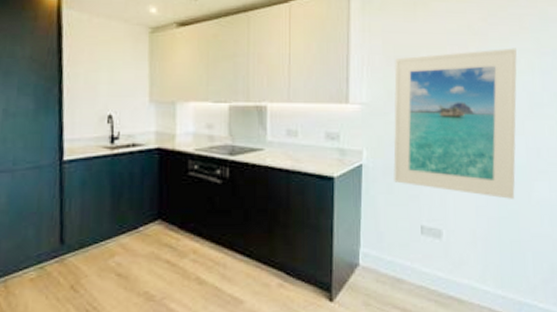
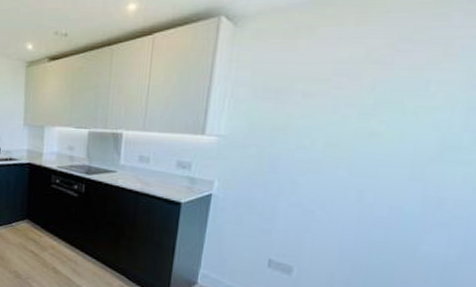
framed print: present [393,48,517,199] -> none [244,79,433,249]

